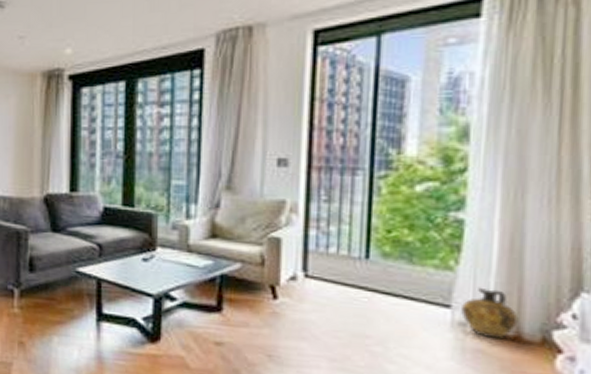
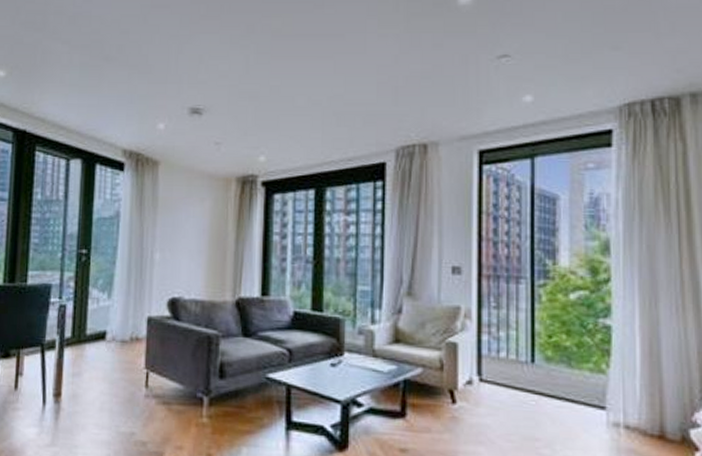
ceramic jug: present [461,287,519,340] -> none [615,389,662,439]

